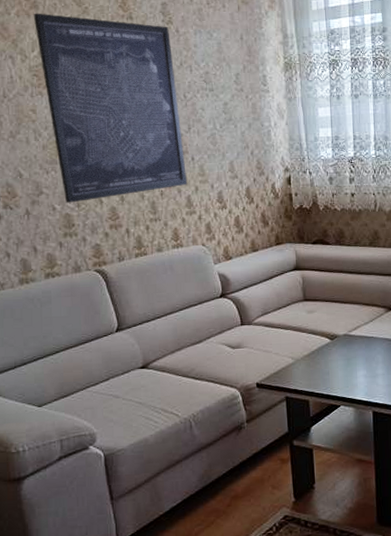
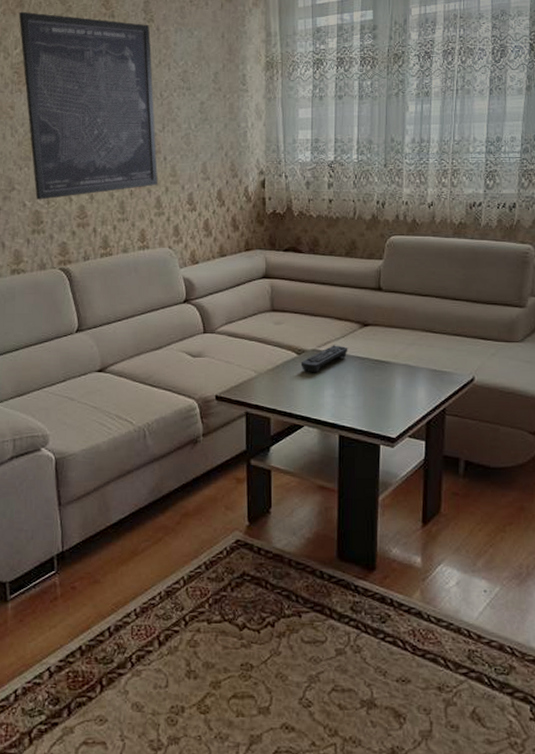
remote control: none [334,329,377,356] -> present [300,345,348,373]

